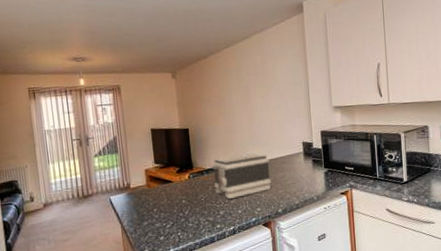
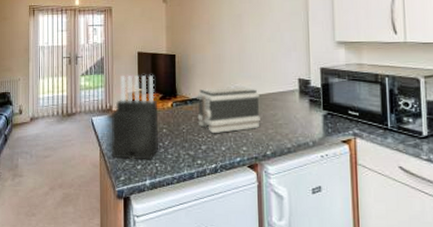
knife block: none [130,149,179,233] -> present [111,74,158,160]

